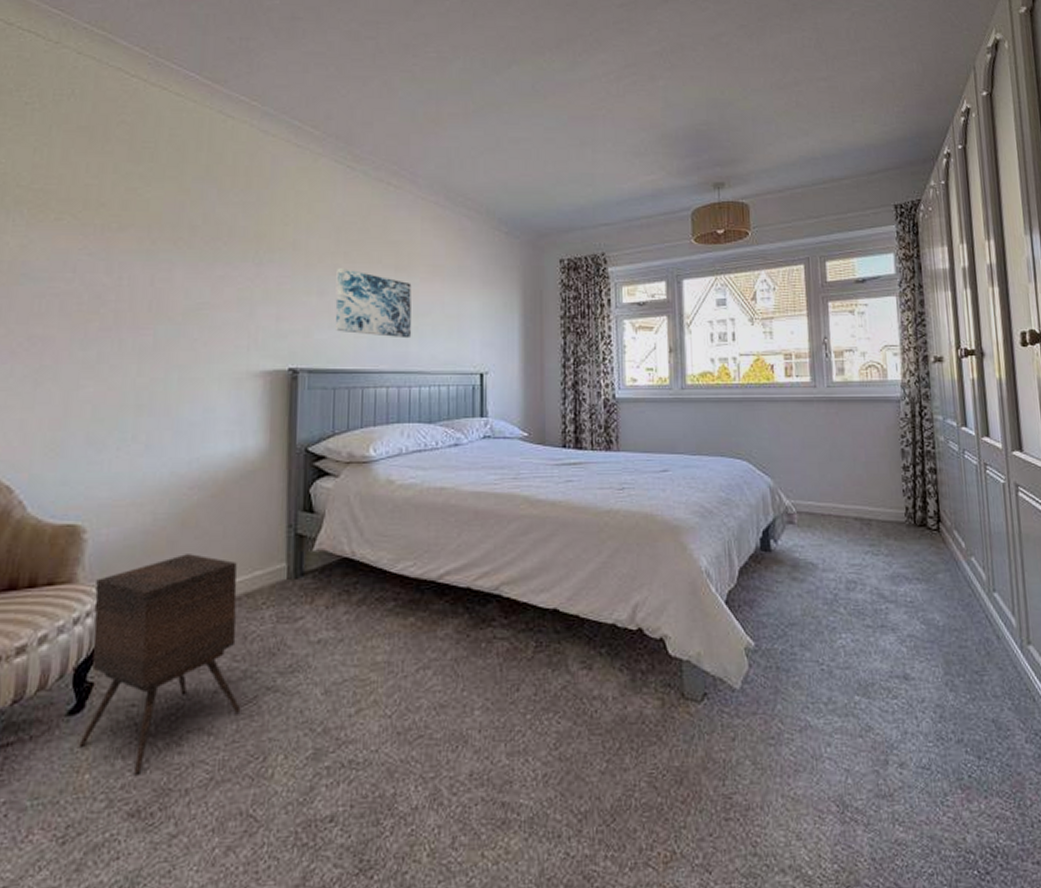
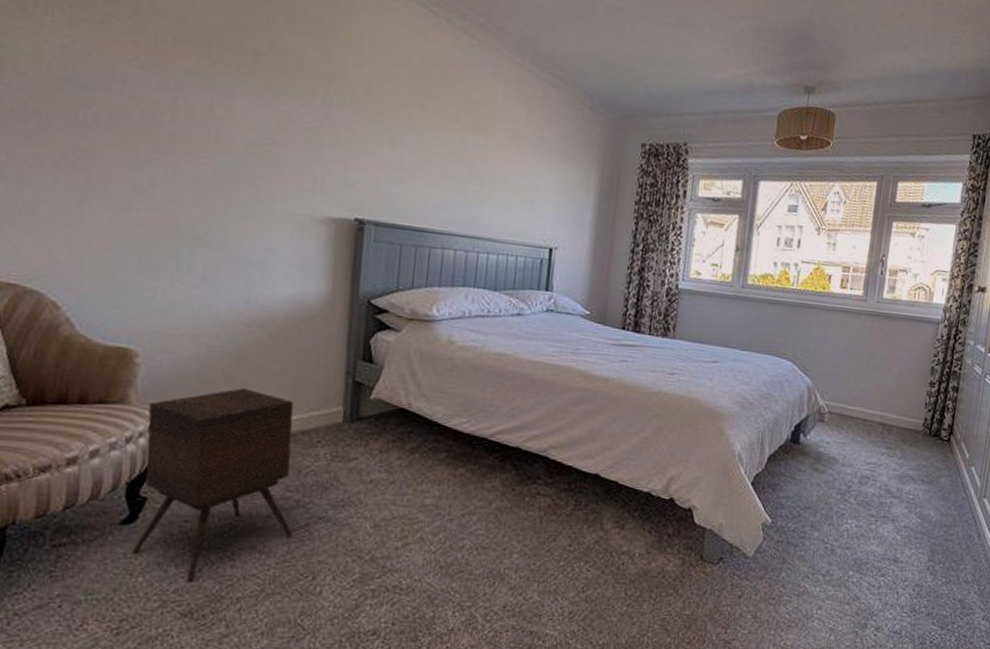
wall art: present [335,268,412,339] -> none [406,120,488,204]

